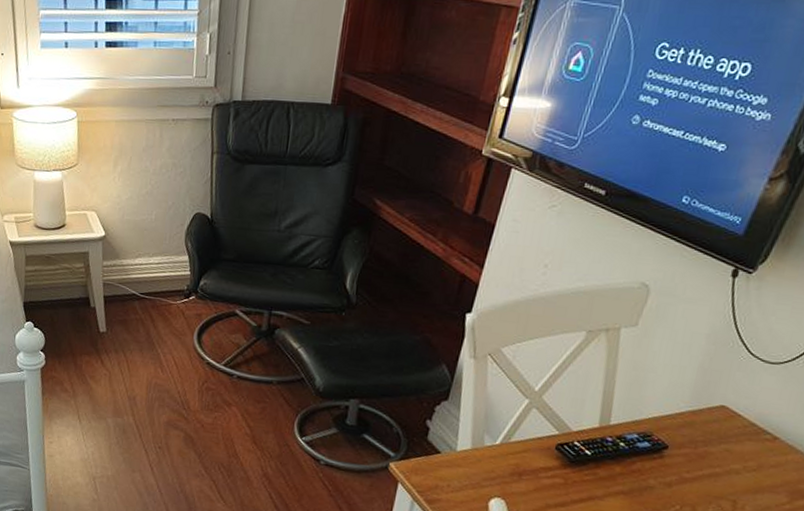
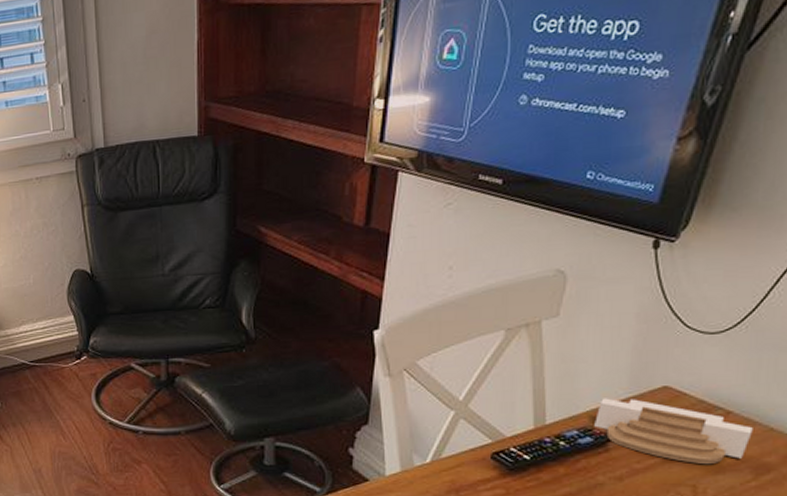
architectural model: none [653,408,795,484] -> present [594,398,753,465]

